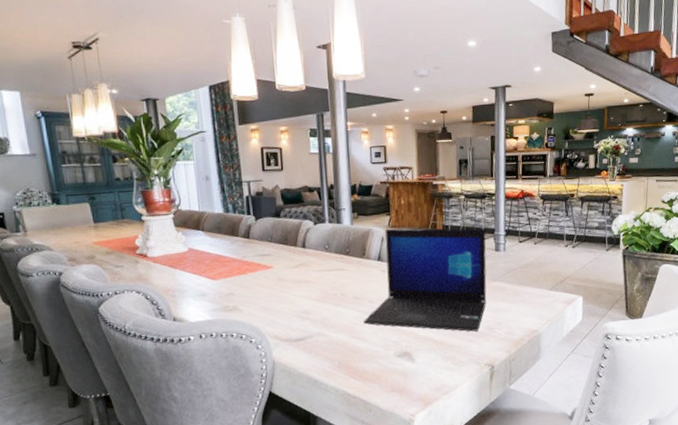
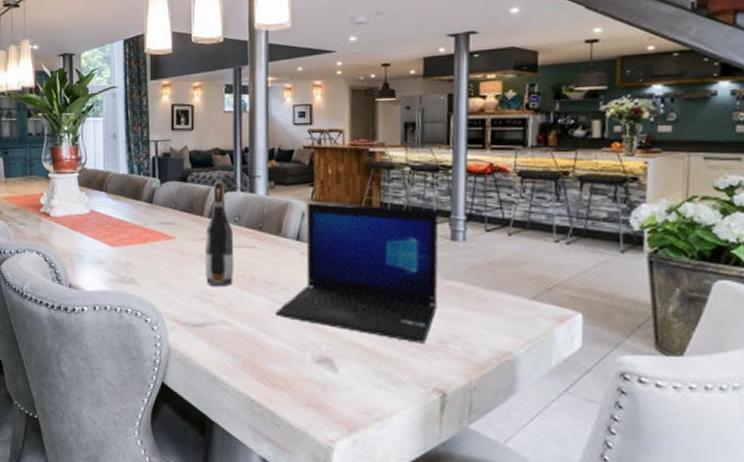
wine bottle: none [299,215,327,306] -> present [205,181,234,287]

